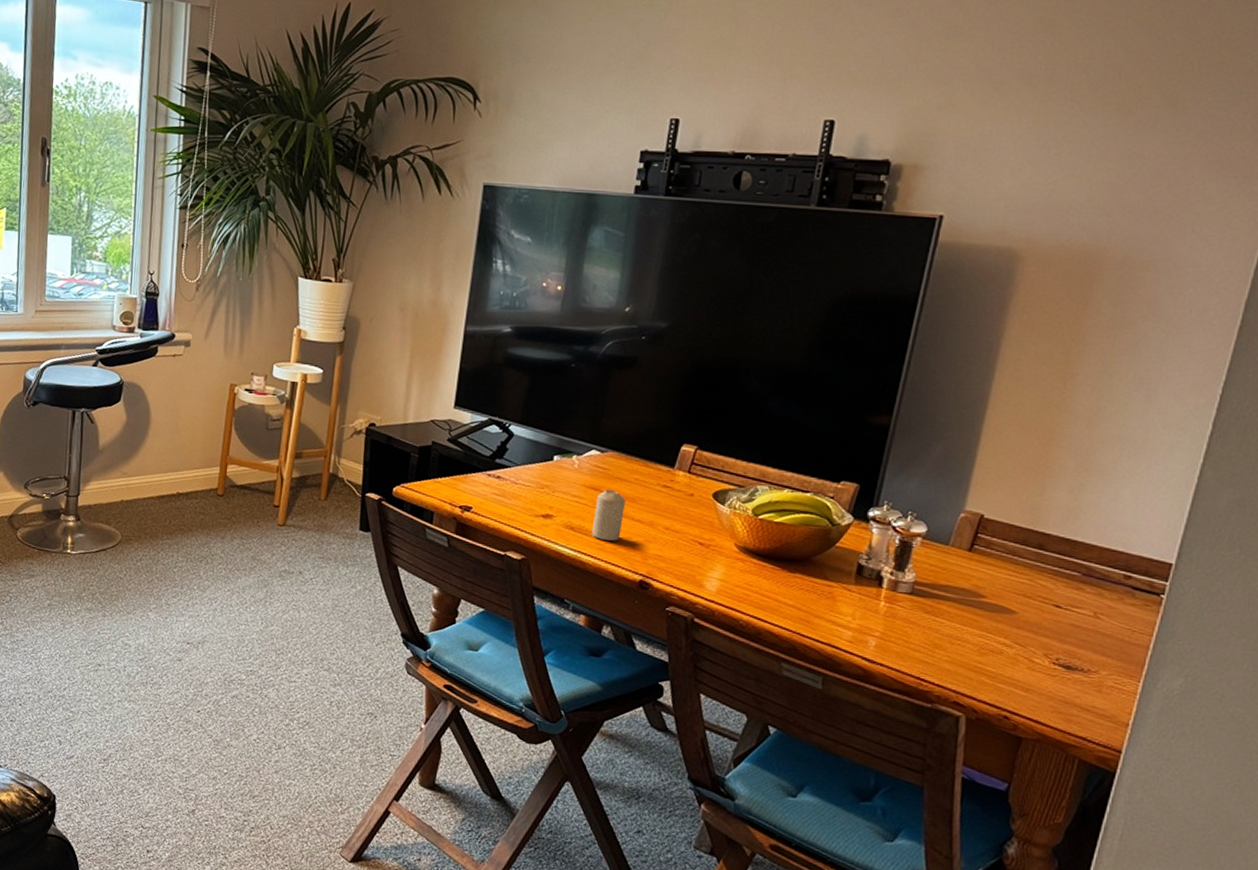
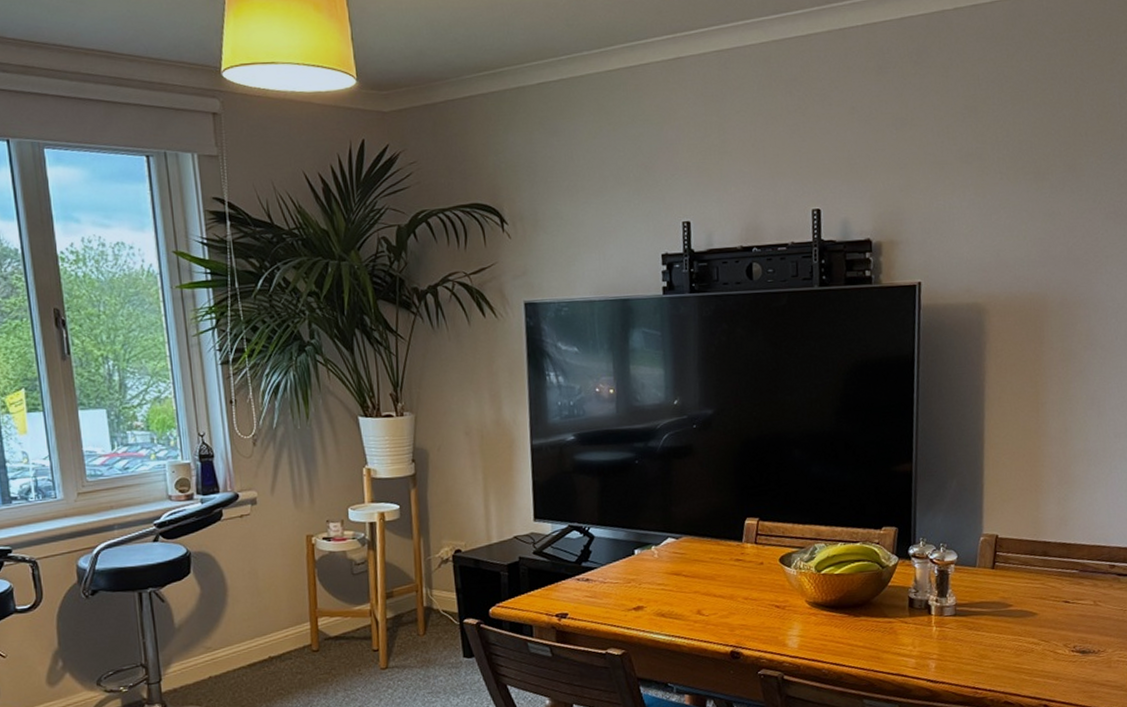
candle: present [592,489,625,541] -> none [680,571,707,621]

